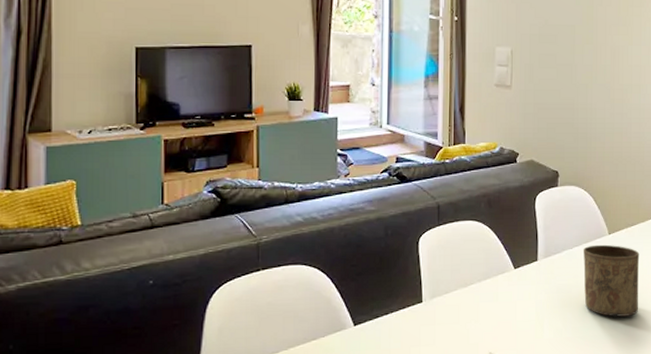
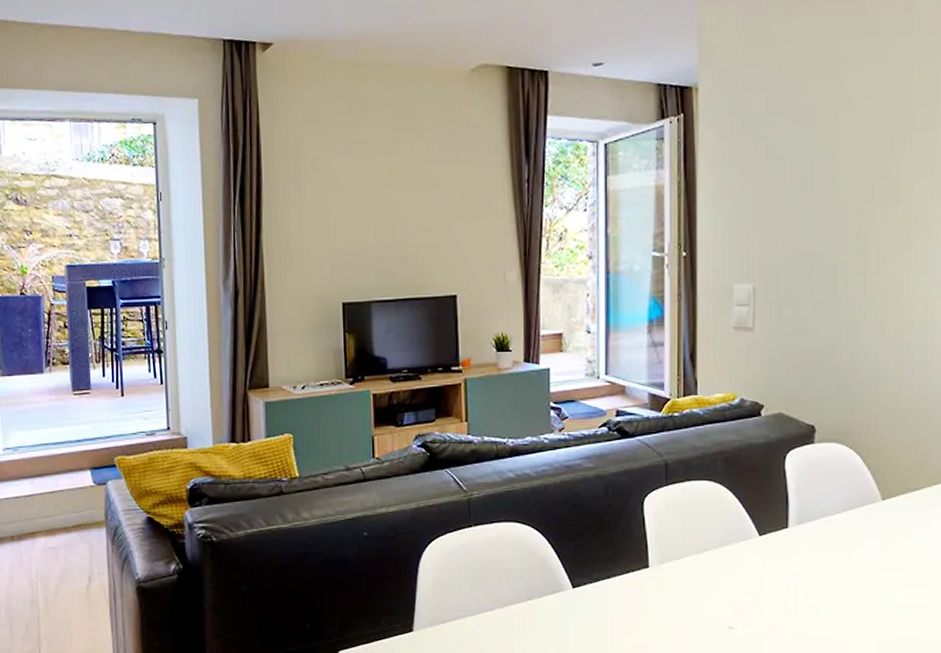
cup: present [583,244,640,317] -> none [847,512,925,597]

